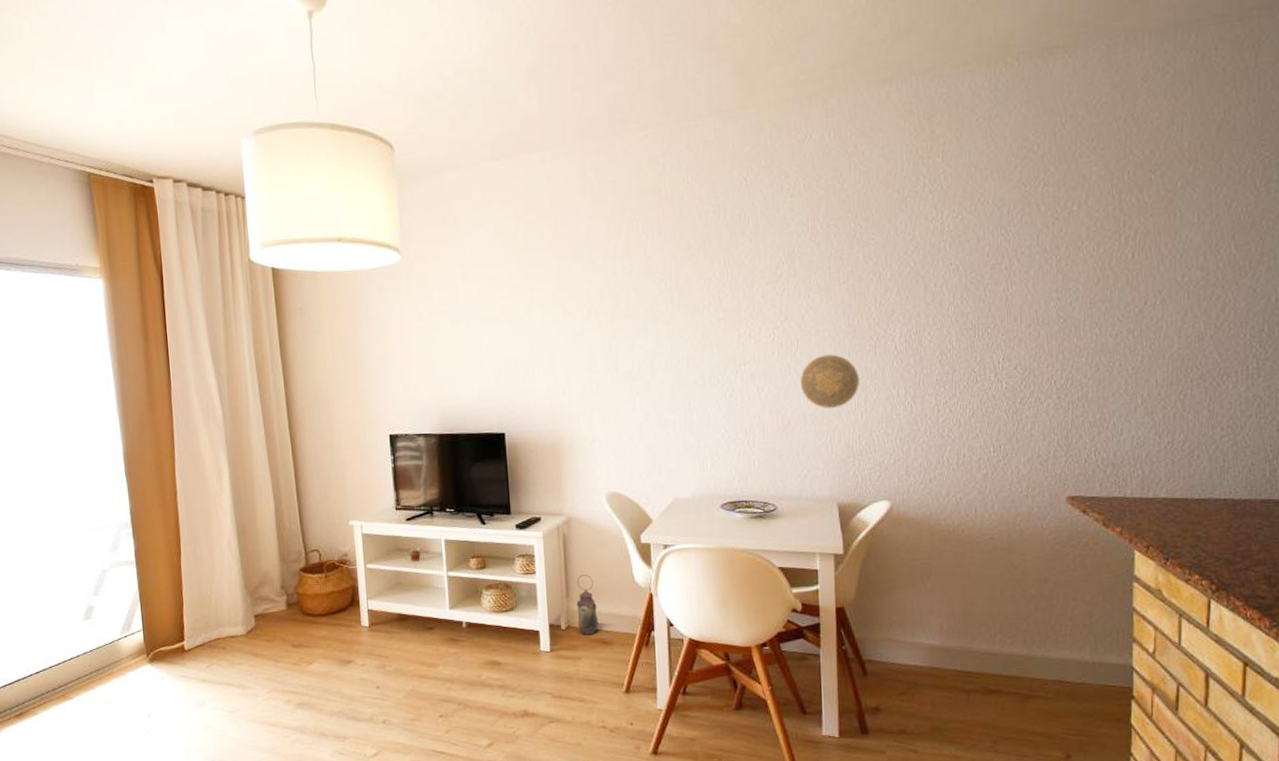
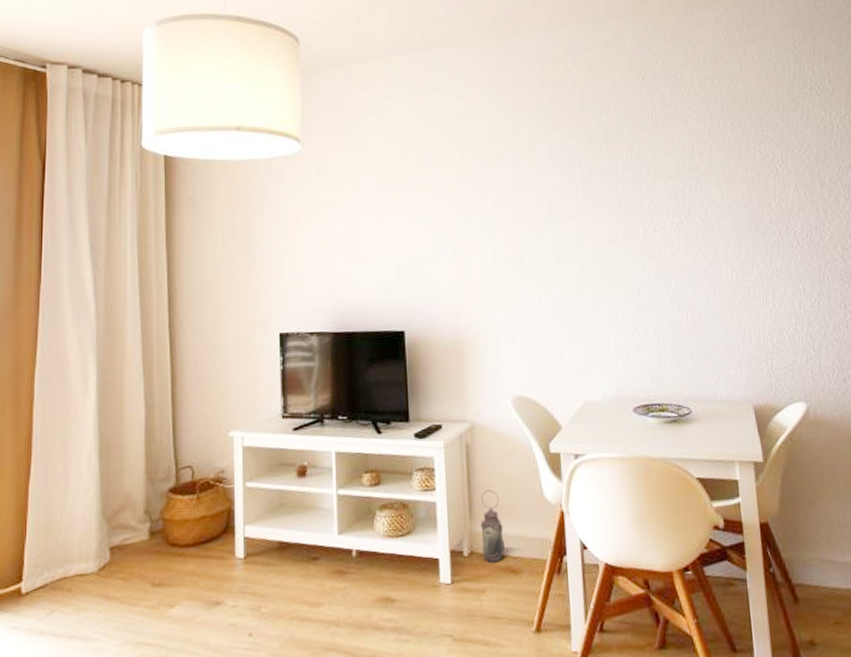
decorative plate: present [800,354,859,408] -> none [707,249,766,304]

